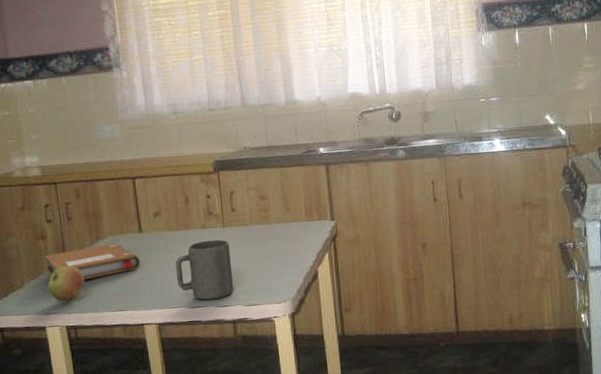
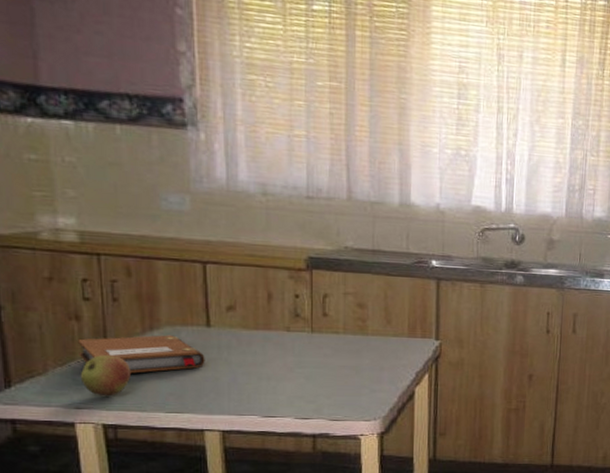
mug: present [175,239,234,300] -> none [248,345,318,410]

